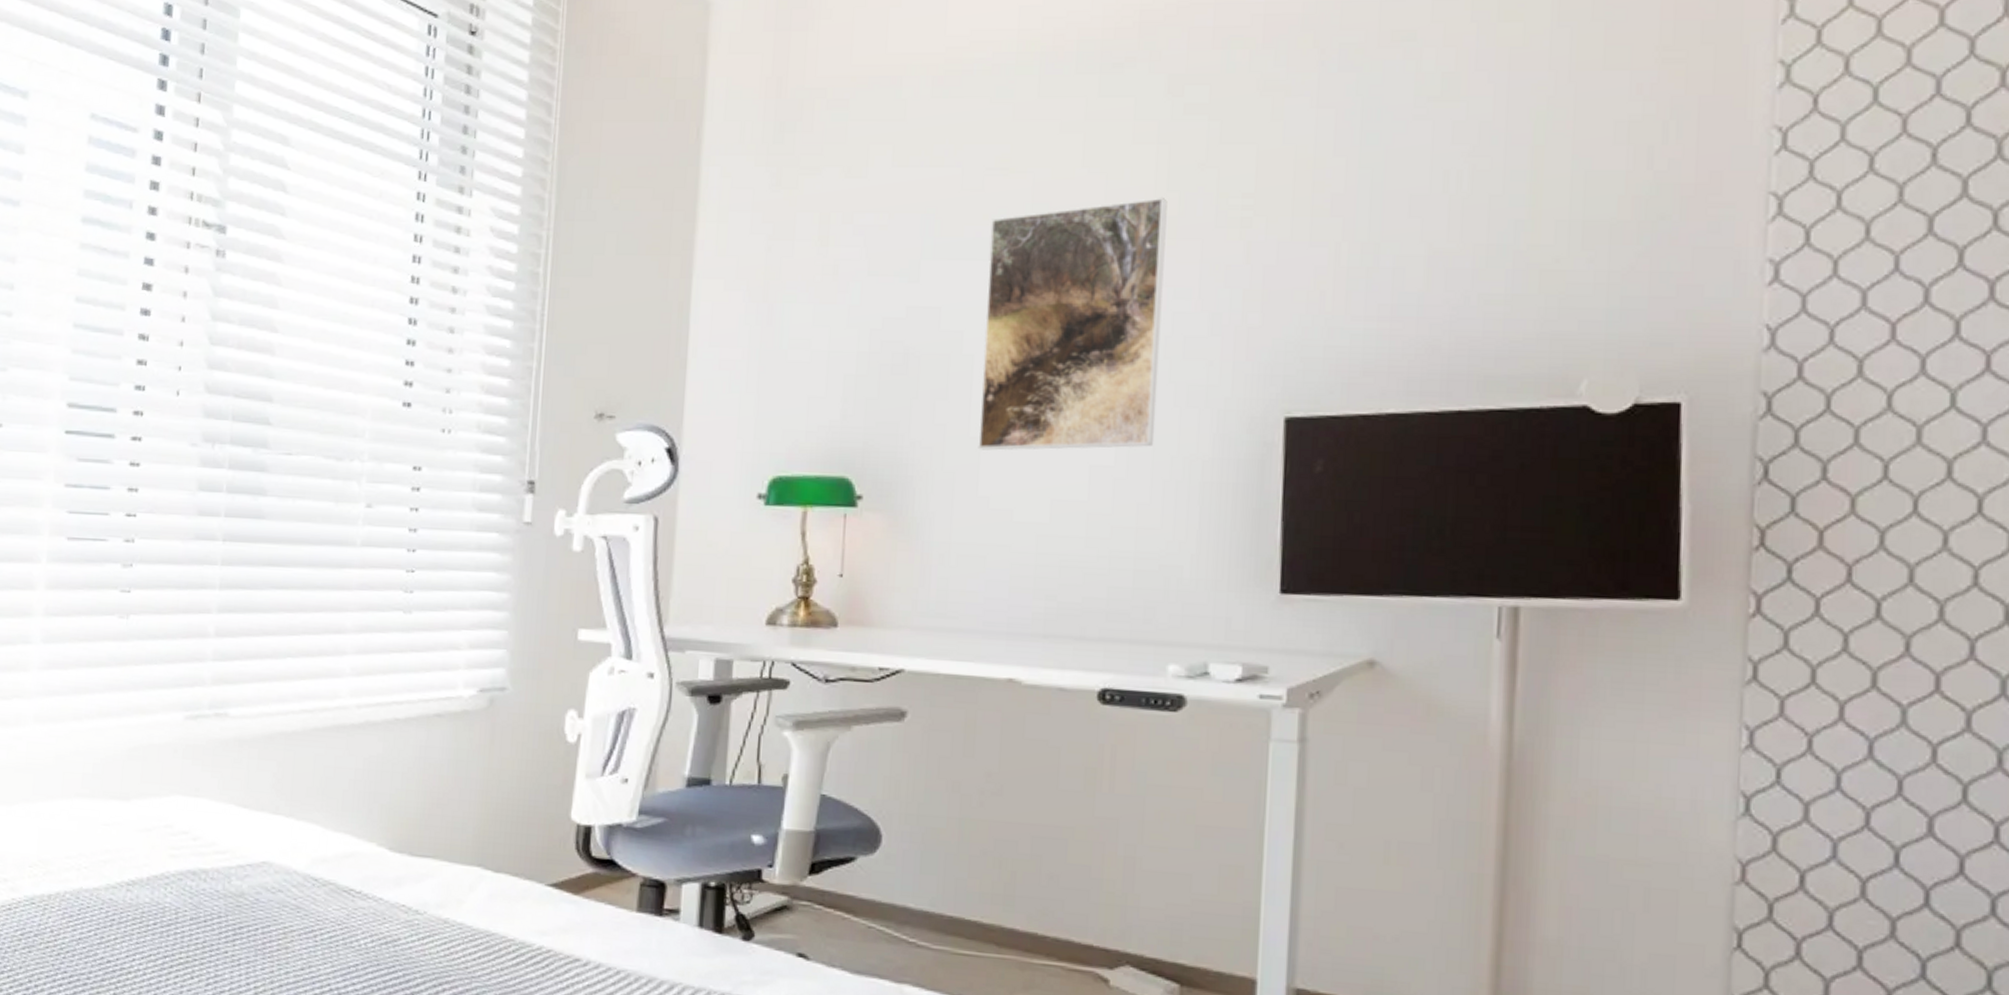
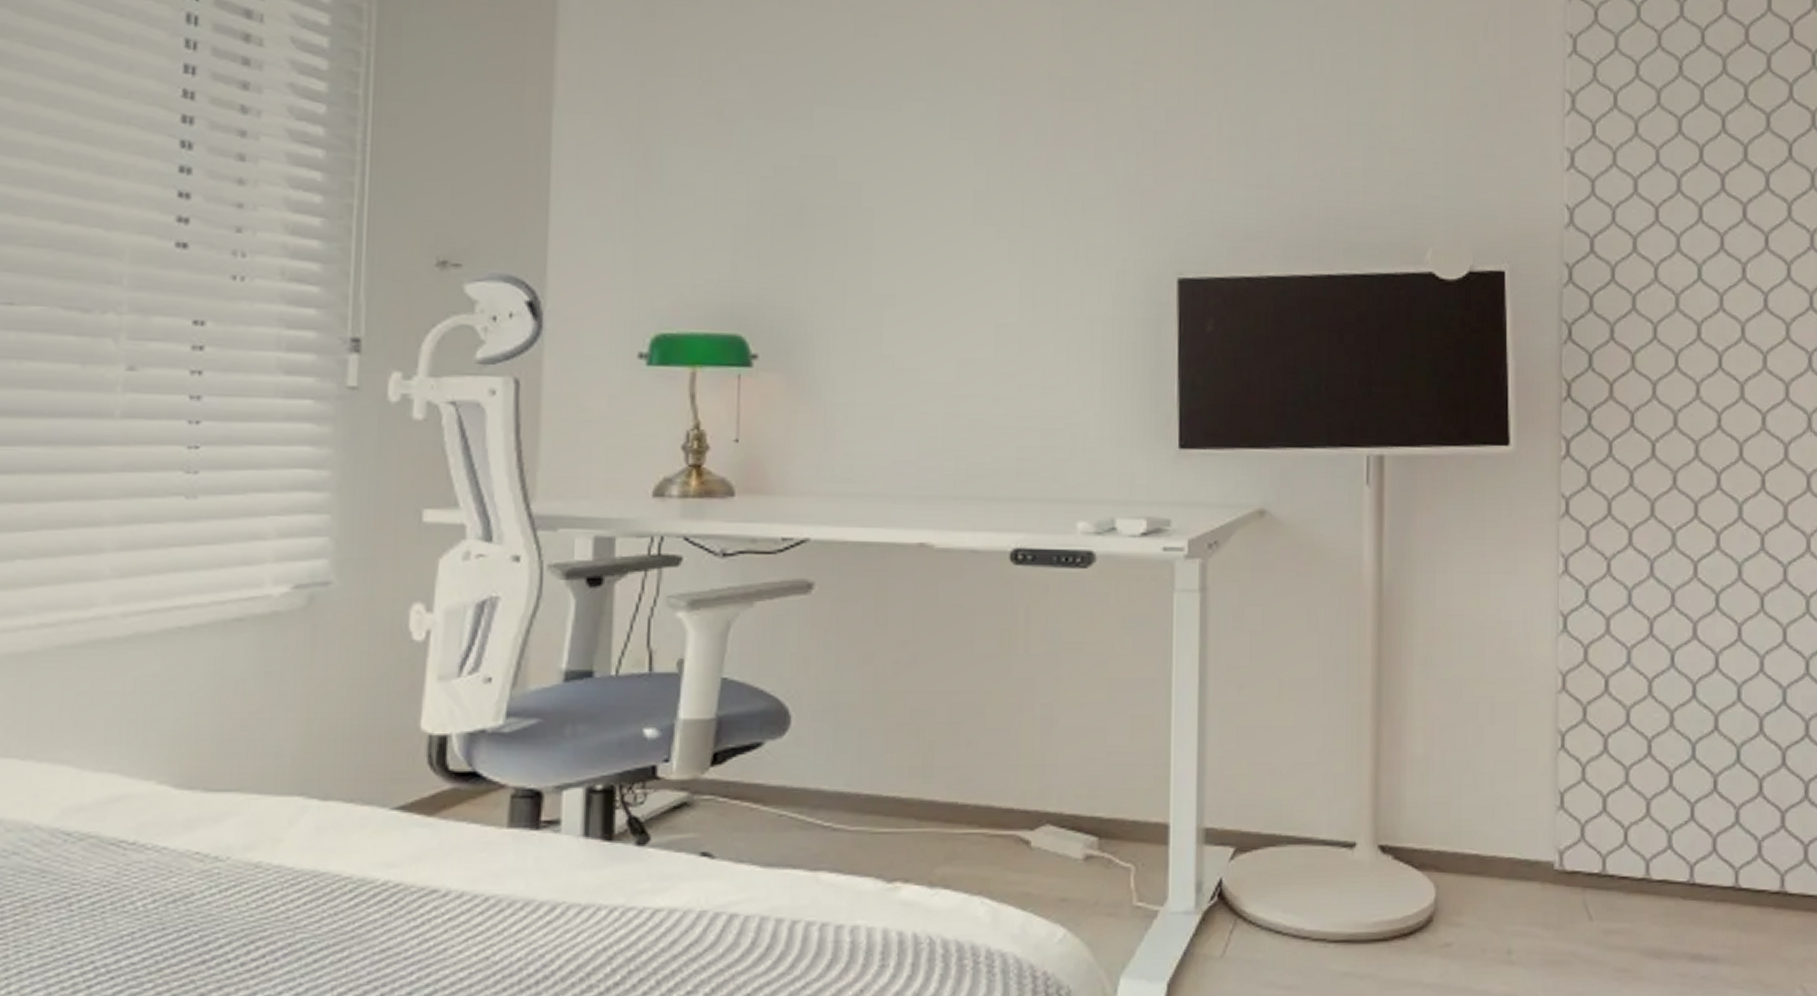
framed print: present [978,197,1168,451] -> none [880,57,1062,308]

